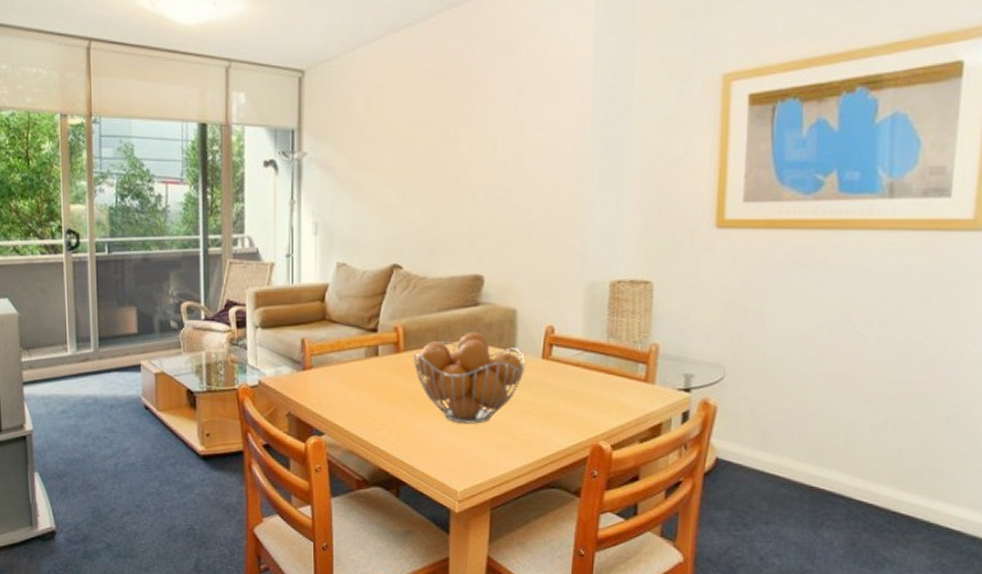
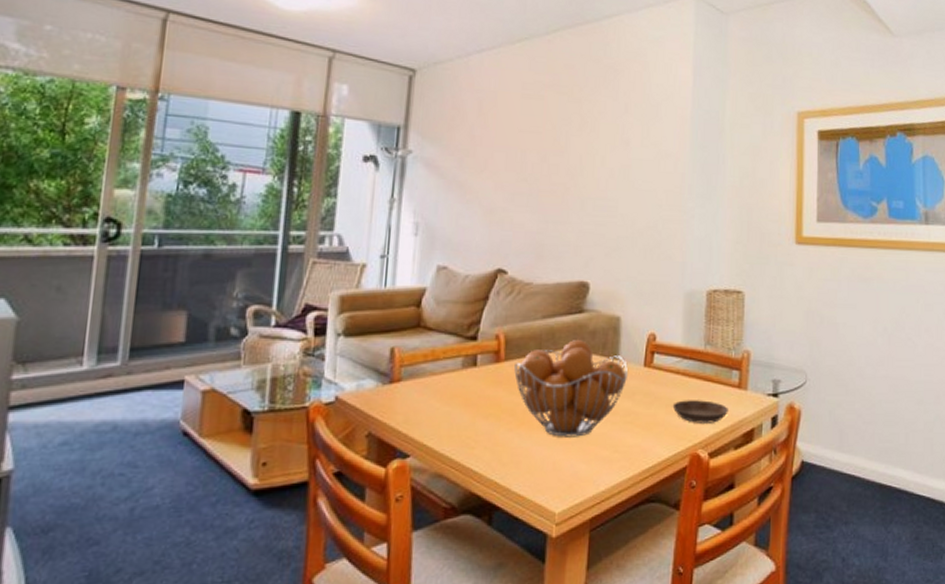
saucer: none [572,392,633,416] -> present [672,400,728,423]

